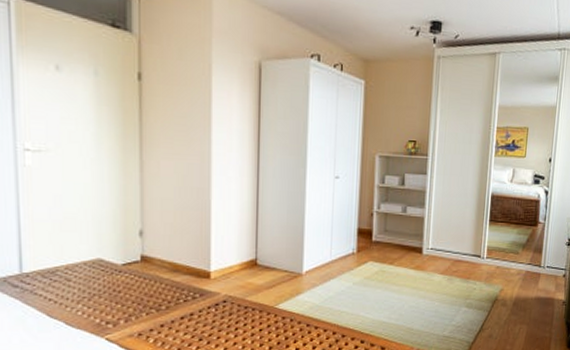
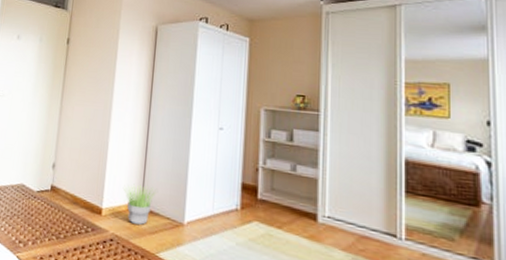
potted plant: none [233,242,272,281] -> present [122,183,157,225]

